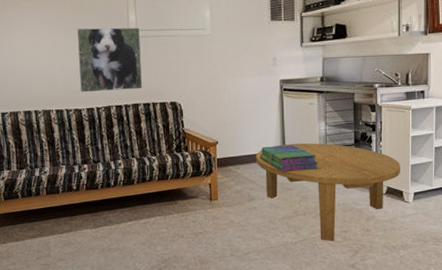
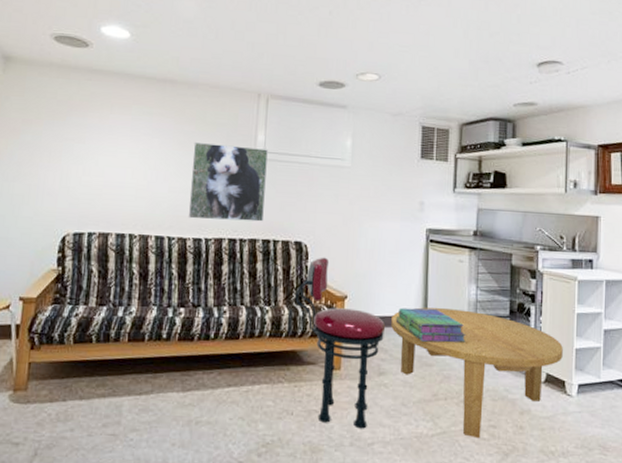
stool: none [175,112,252,243] -> present [295,257,386,429]

